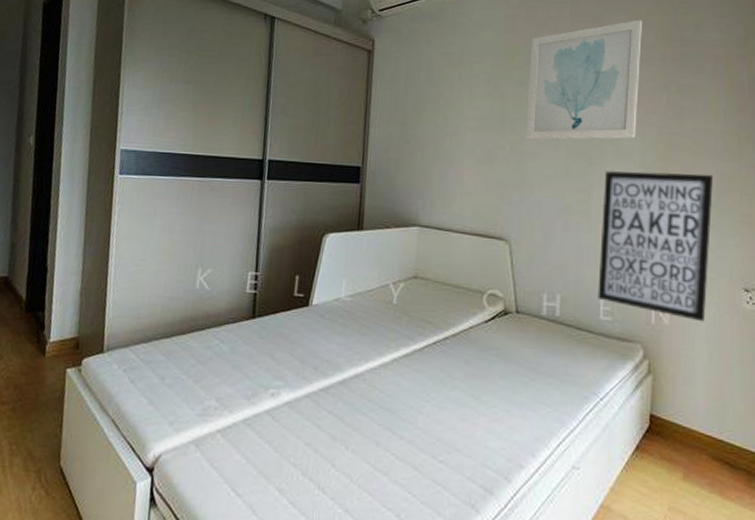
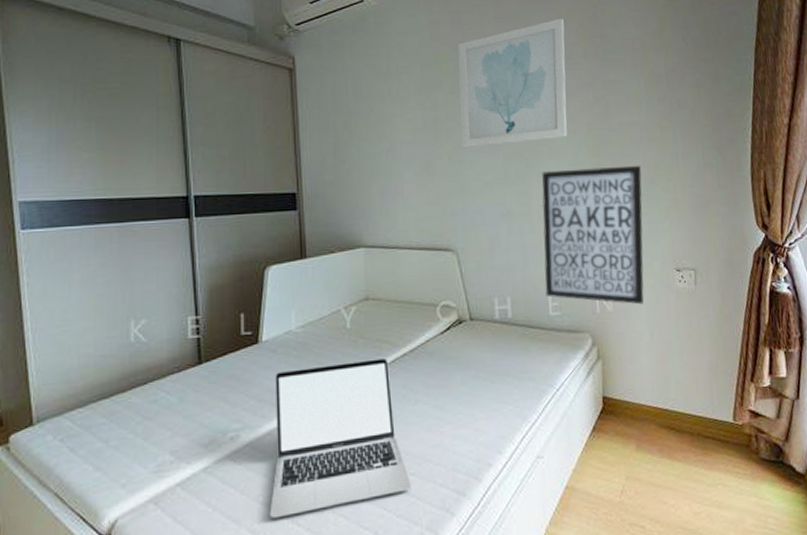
laptop: none [298,336,439,482] -> present [269,357,411,519]

